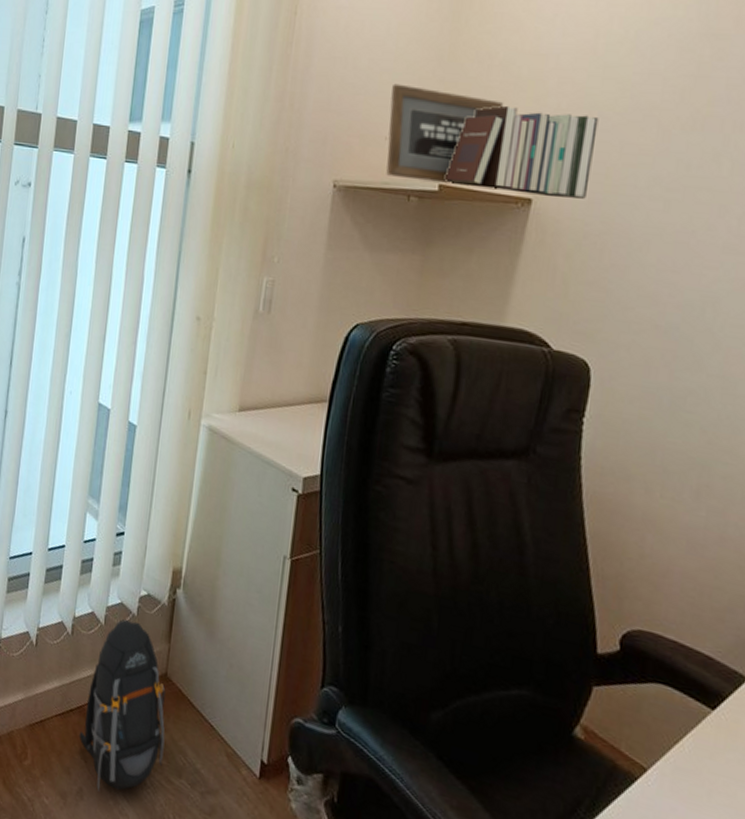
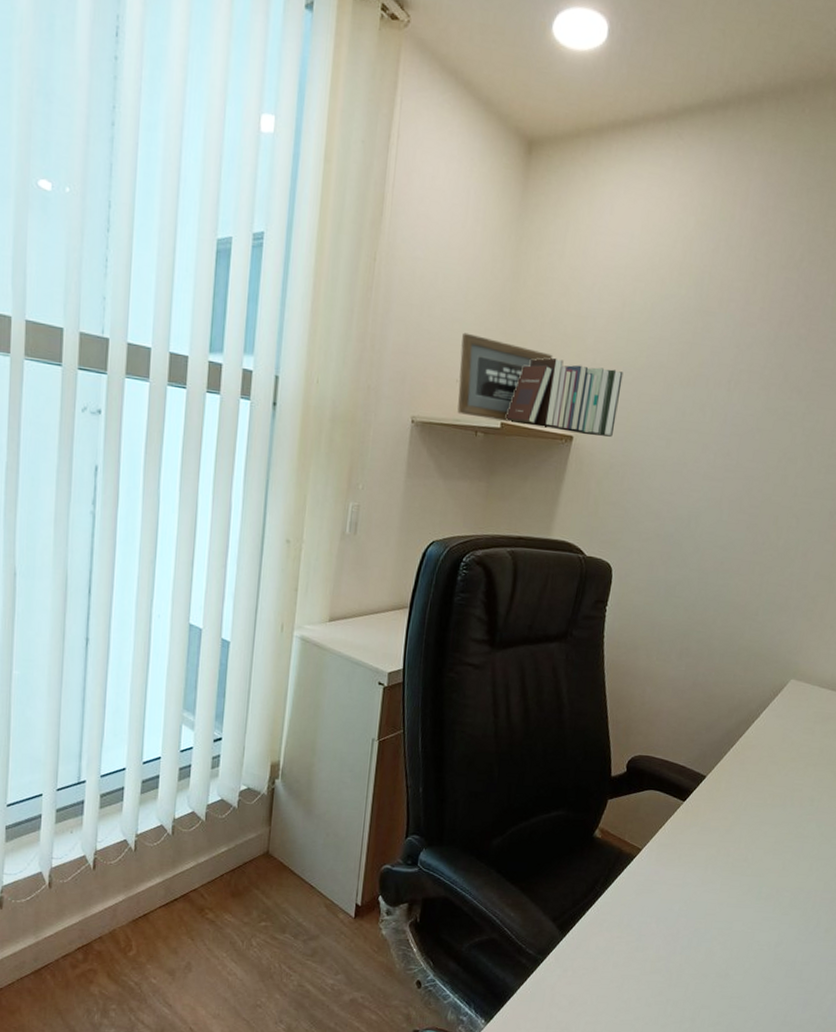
backpack: present [79,619,166,792] -> none [184,812,269,961]

